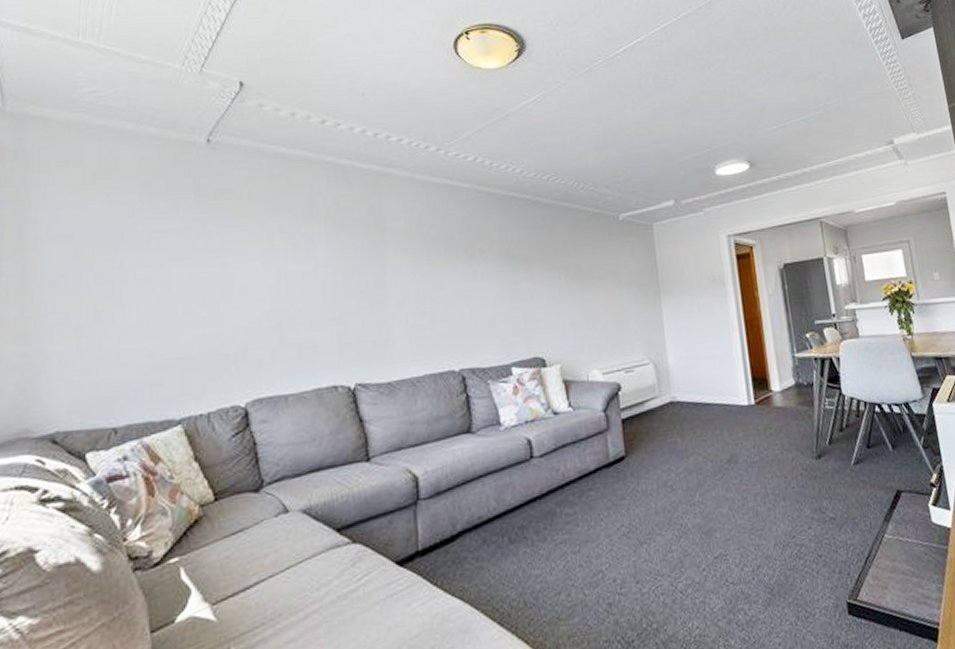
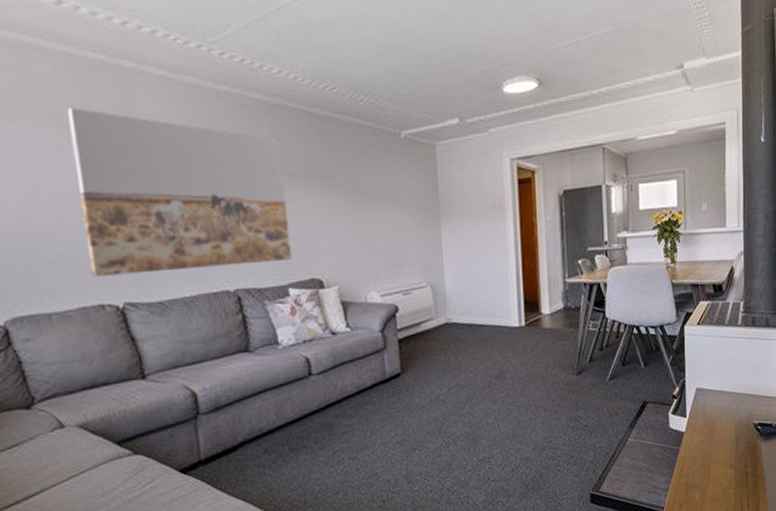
wall art: none [322,207,516,359] -> present [67,108,292,277]

